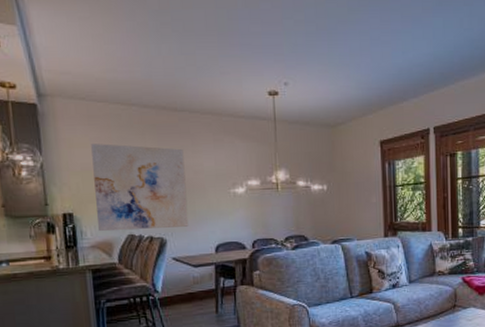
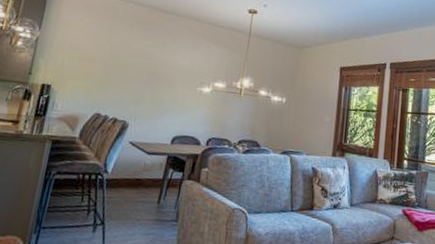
wall art: present [91,144,189,232] -> none [69,28,164,115]

